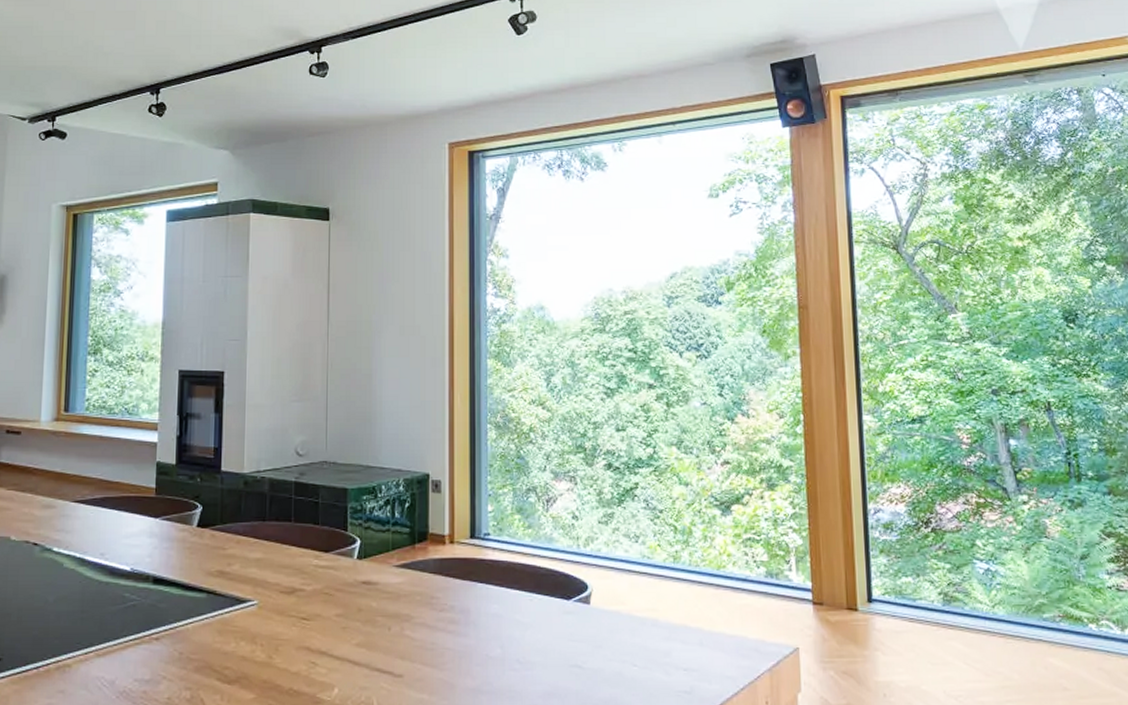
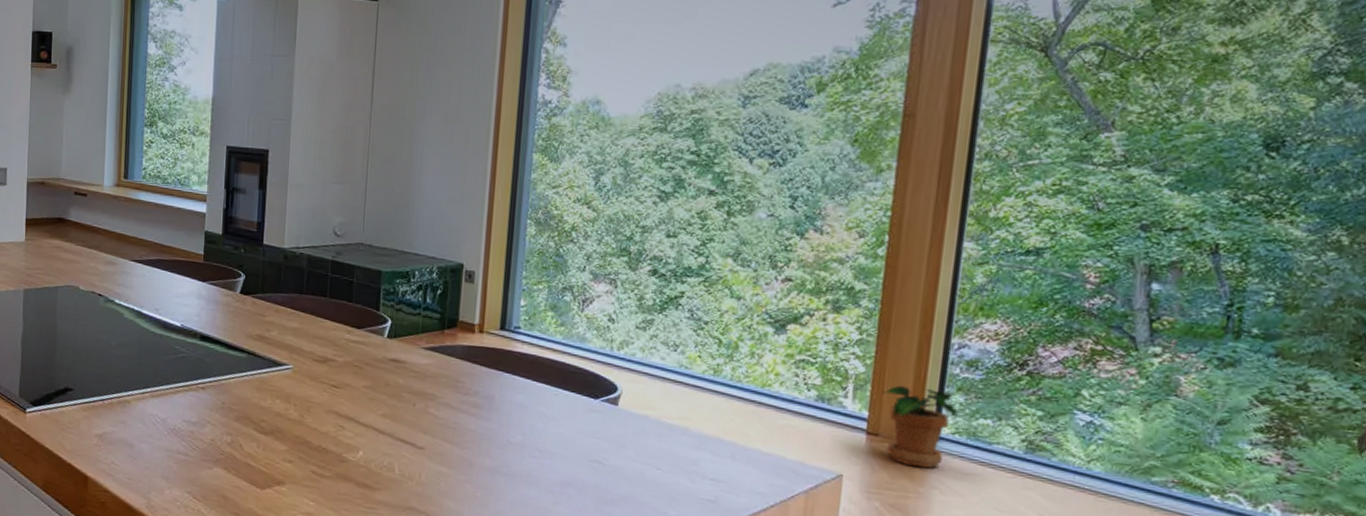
potted plant: none [820,553,884,631] -> present [882,385,958,468]

